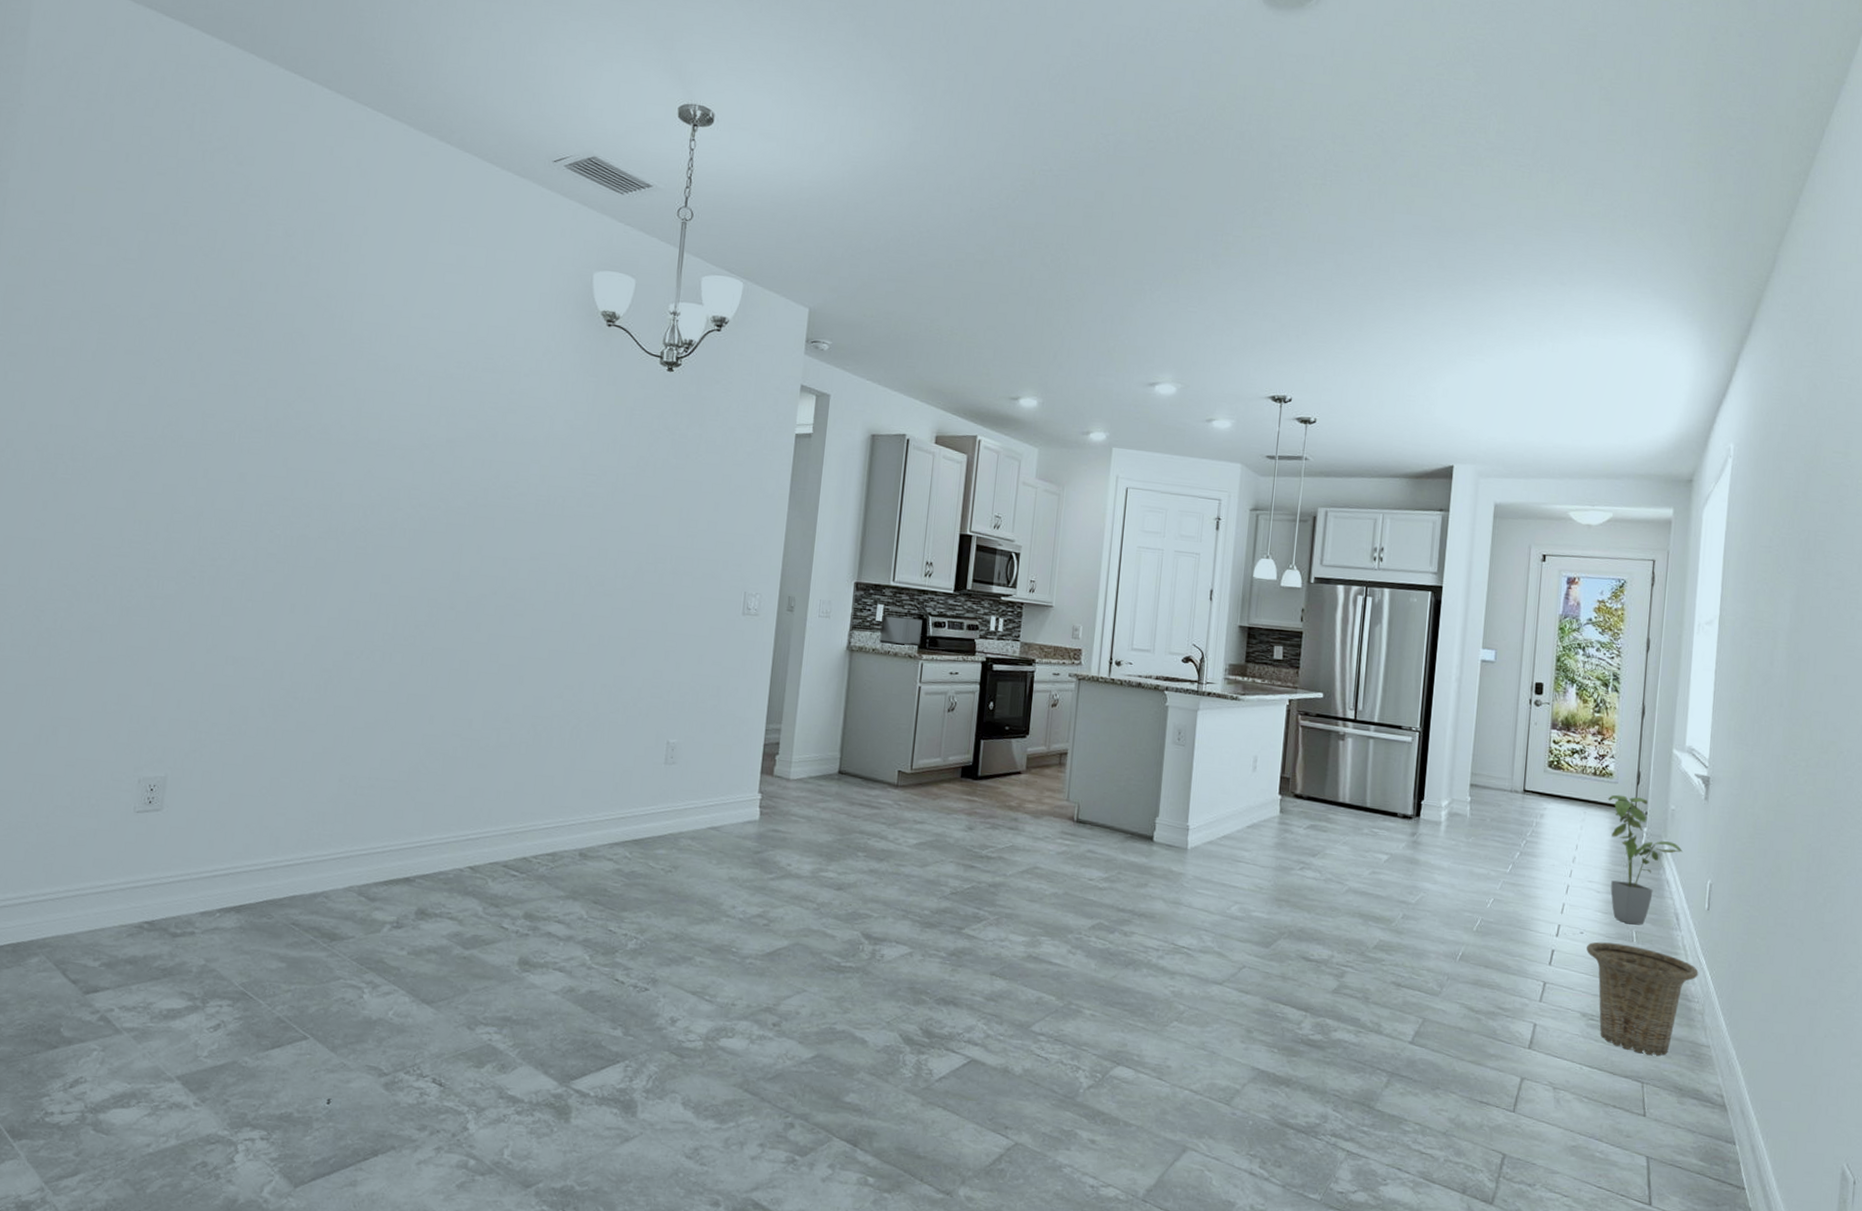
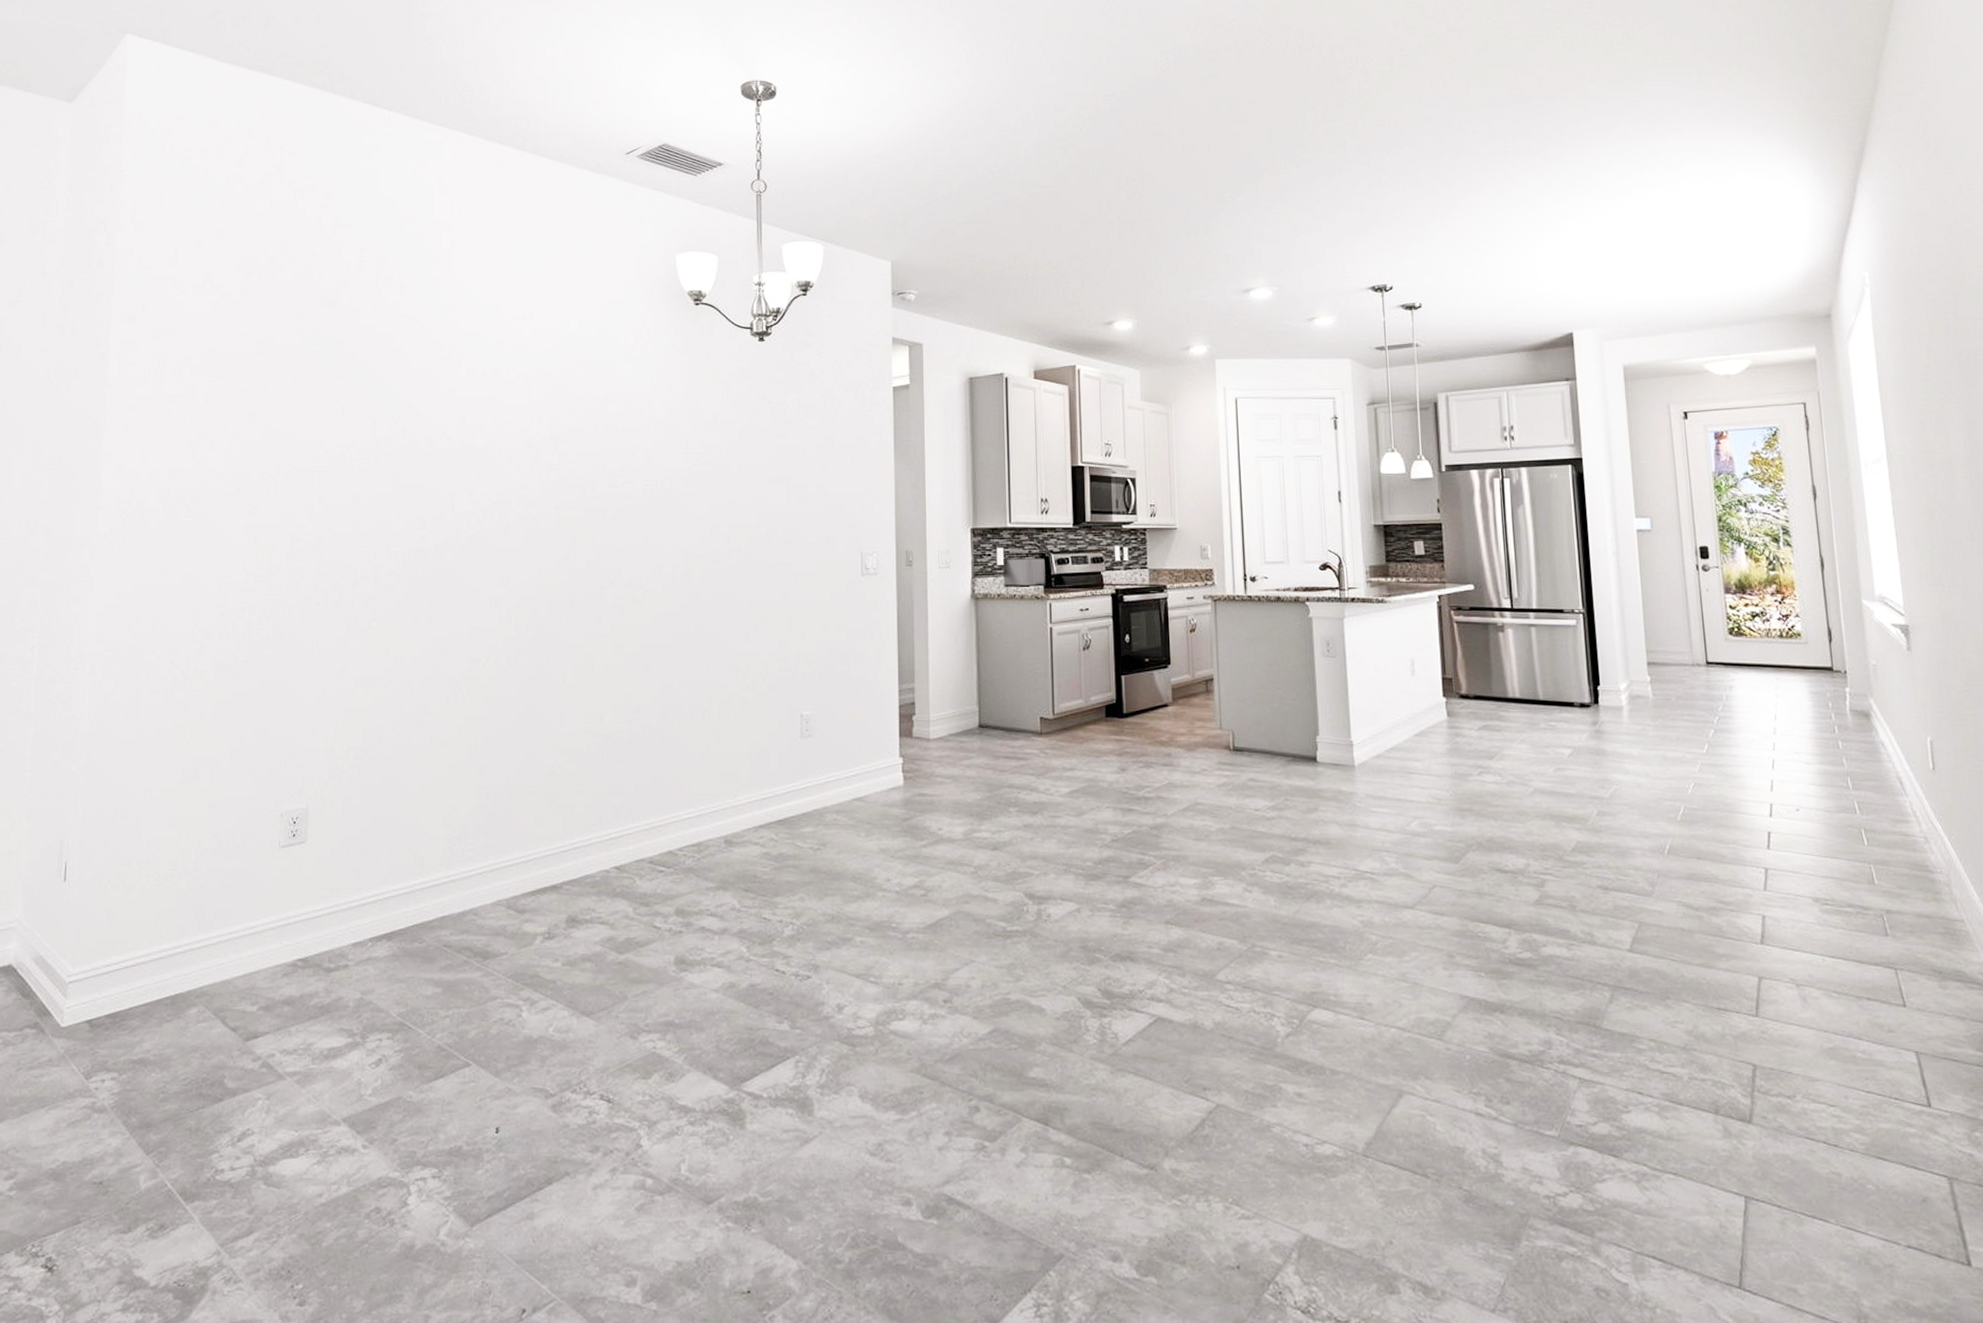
basket: present [1586,941,1699,1056] -> none [1806,817,1936,938]
house plant: present [1608,794,1682,925] -> none [1800,655,1893,795]

